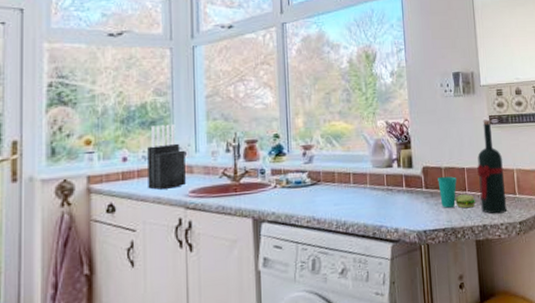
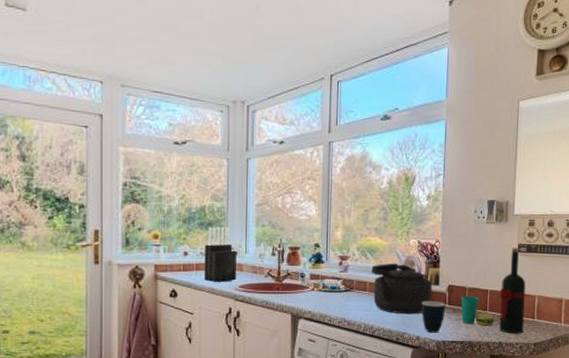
kettle: none [338,147,407,205] -> present [371,263,433,314]
mug: none [396,185,423,223] -> present [421,301,445,333]

